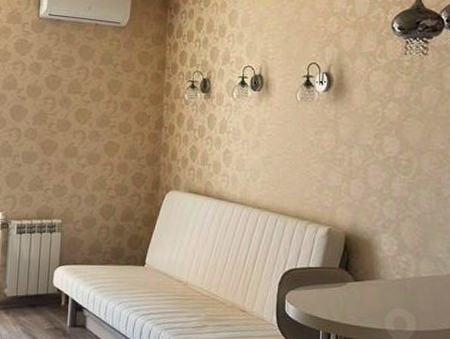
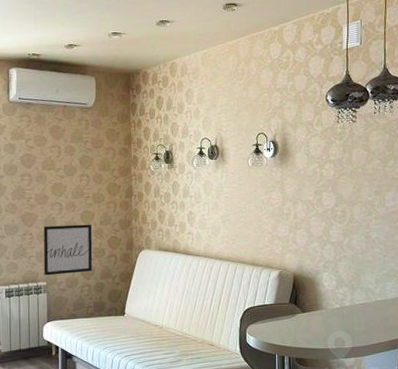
wall art: none [60,156,116,213] -> present [43,224,93,276]

